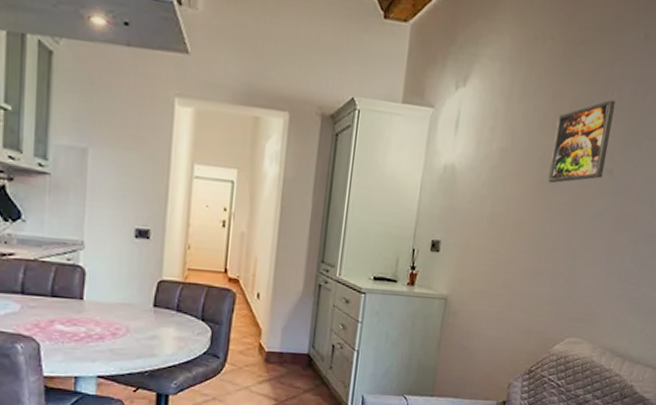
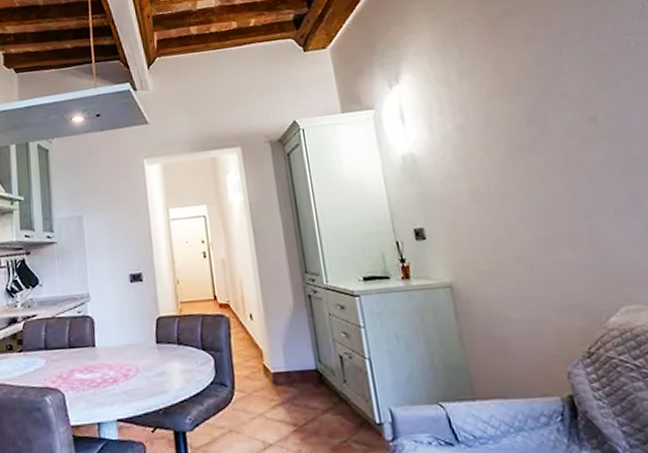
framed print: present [548,99,616,184] -> none [508,53,586,146]

